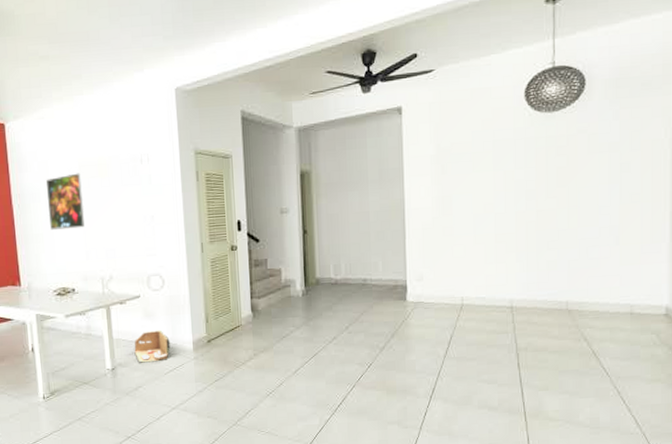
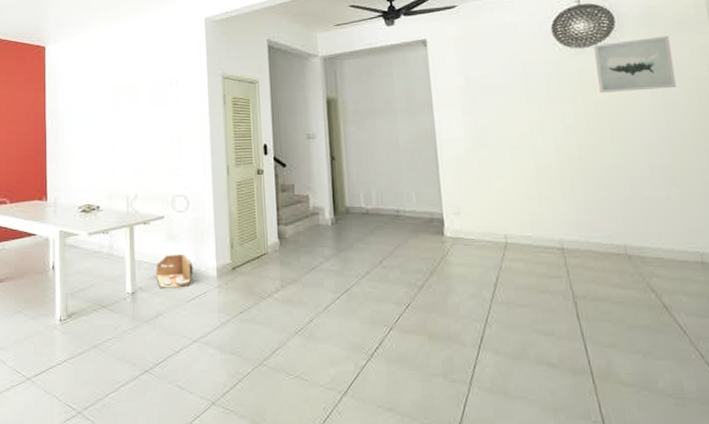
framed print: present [46,173,85,230] -> none [79,93,113,147]
wall art: none [562,98,634,159] -> present [593,36,677,94]

